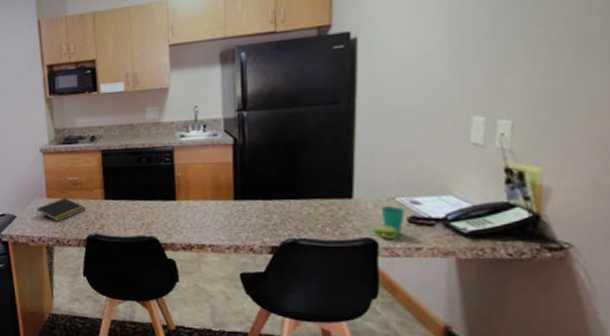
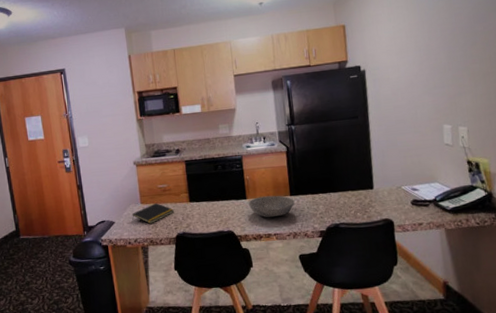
bowl: none [177,198,239,225] -> present [248,195,295,218]
cup: present [372,206,405,239] -> none [389,193,409,218]

